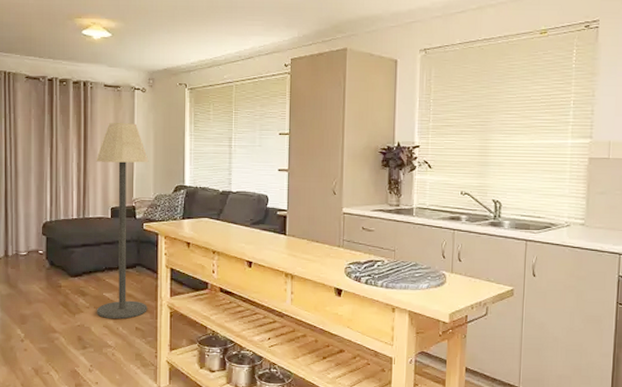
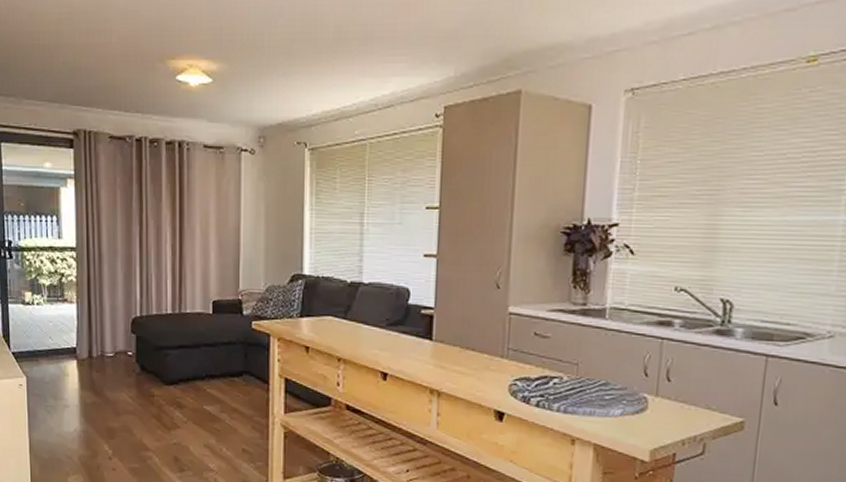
floor lamp: present [96,123,149,319] -> none [194,194,259,438]

